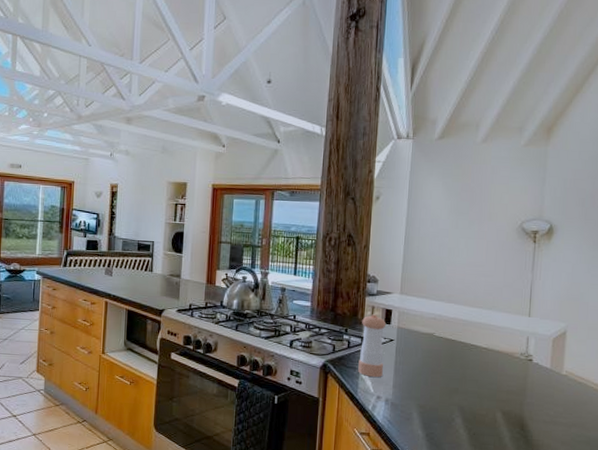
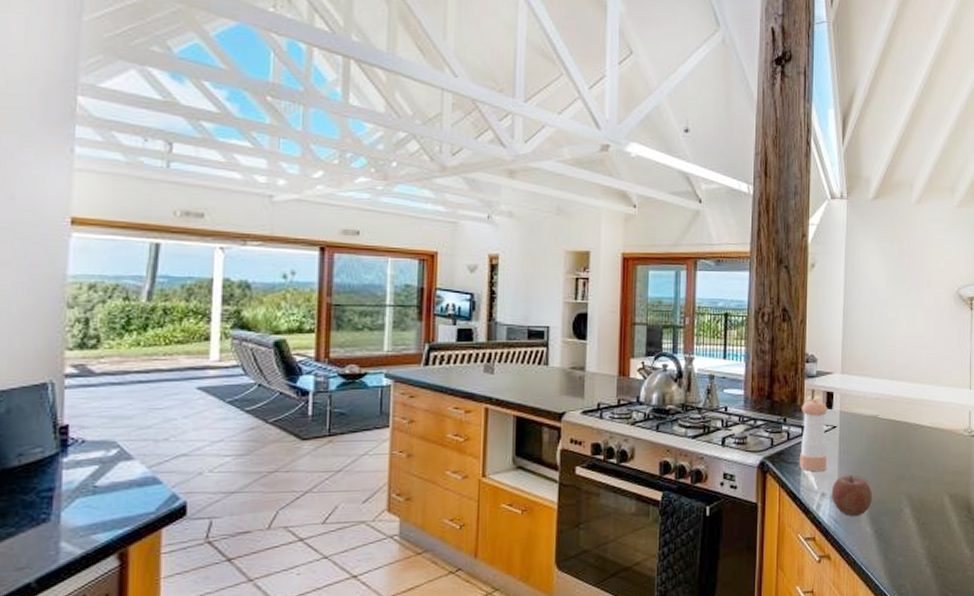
apple: none [386,383,426,420] -> present [831,475,873,516]

